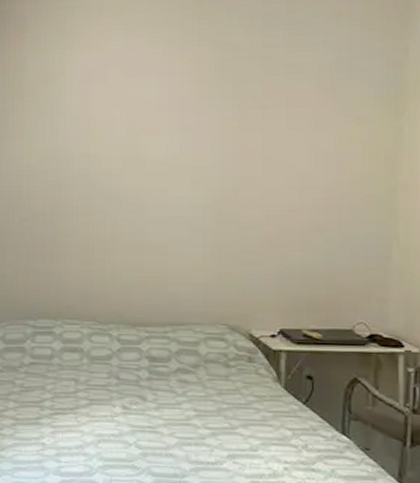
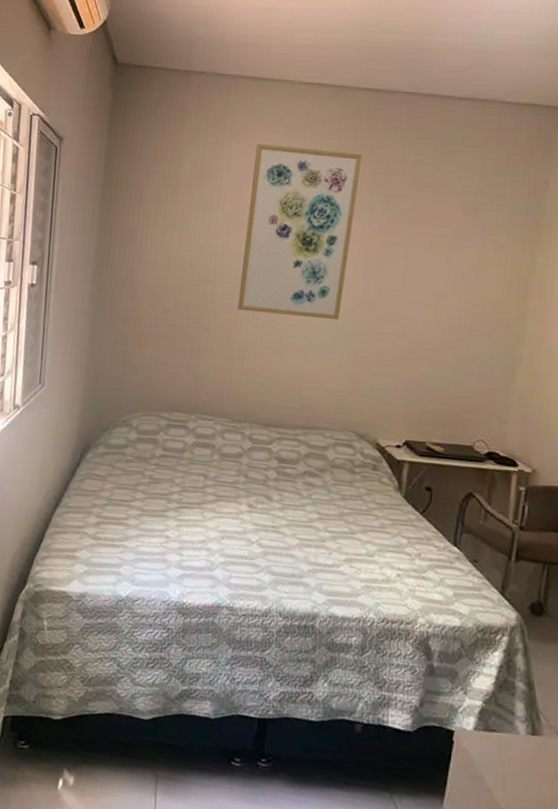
wall art: none [94,42,207,213] -> present [237,144,362,320]

